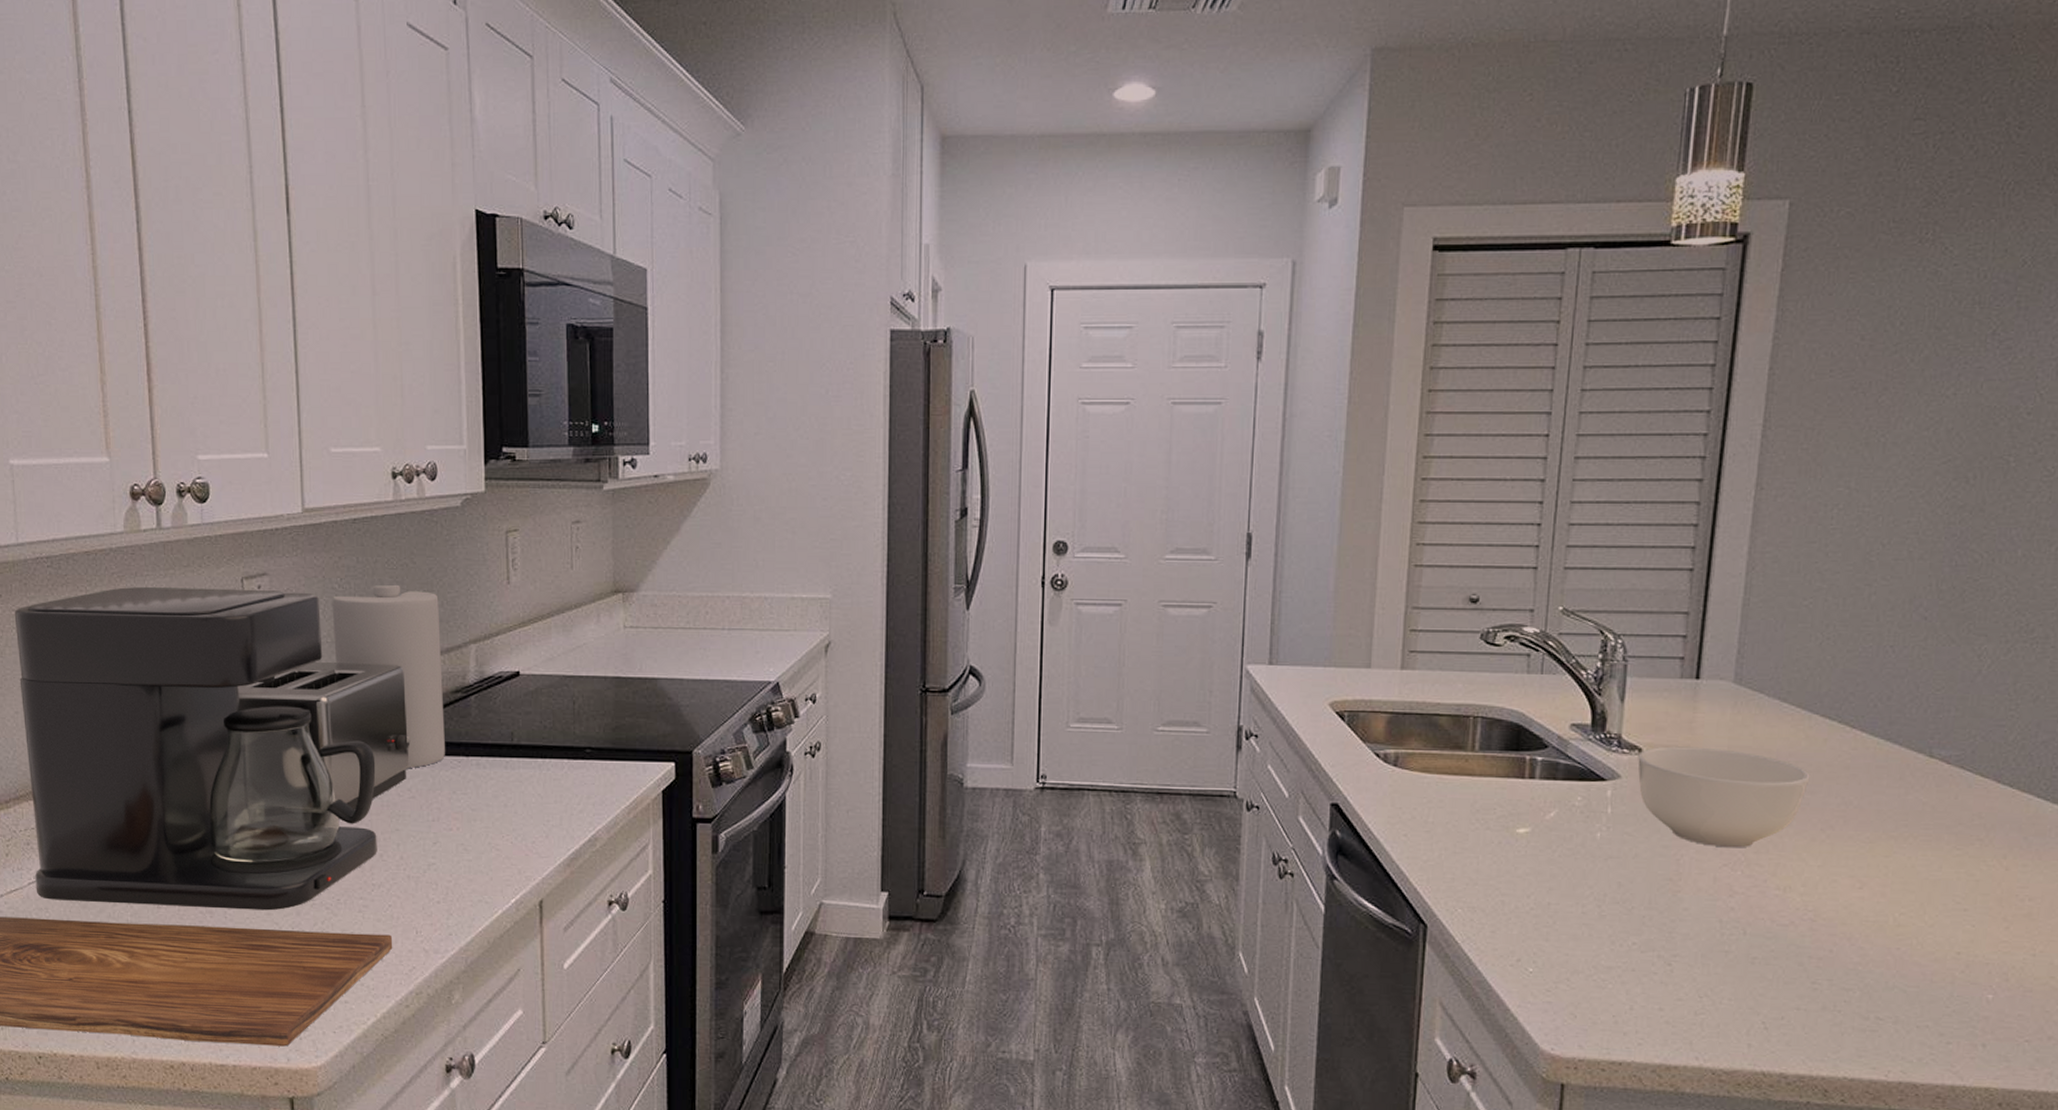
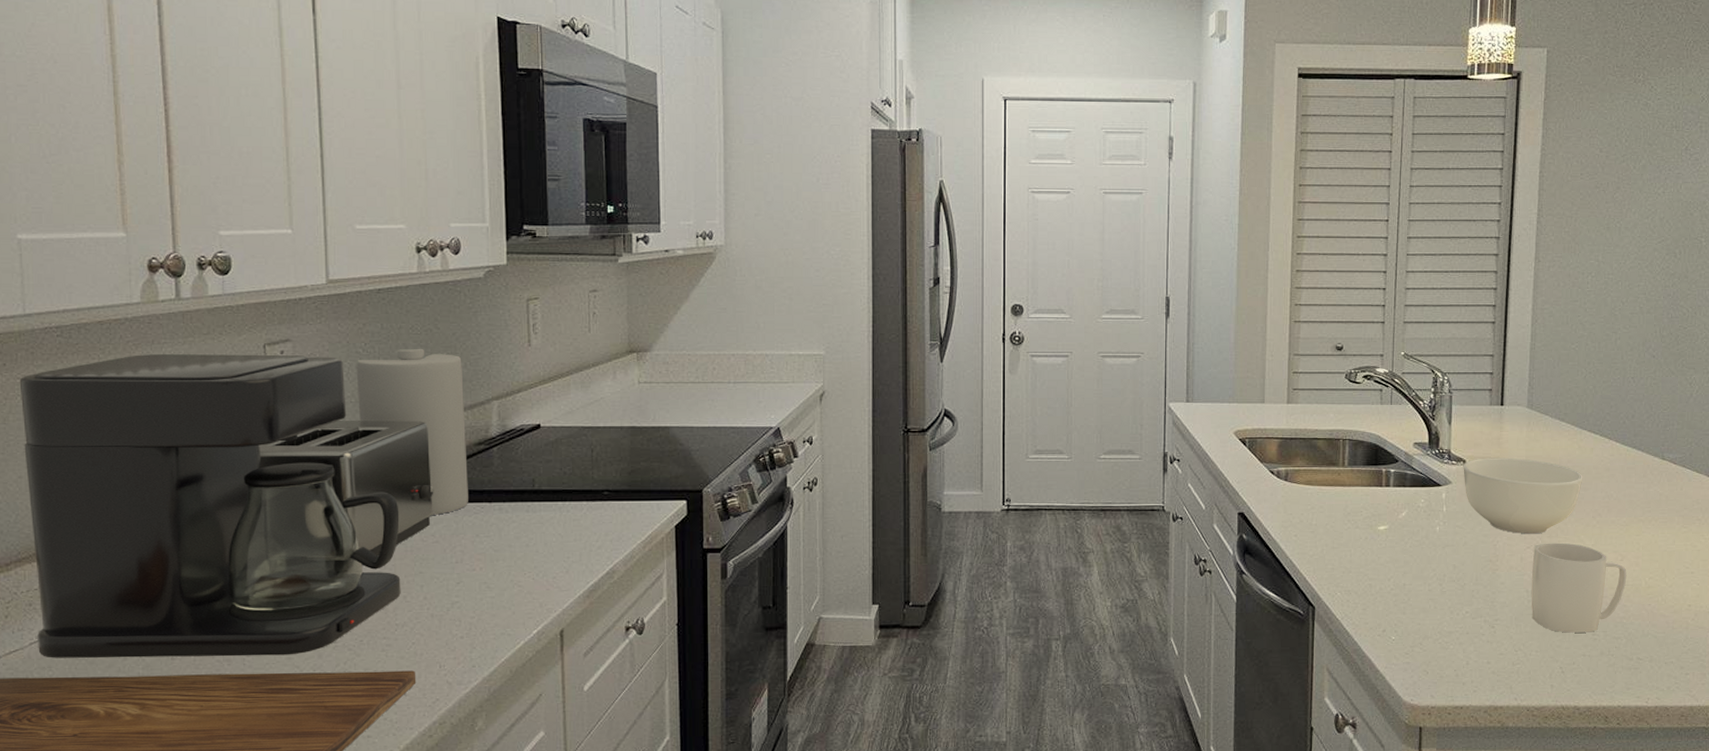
mug: none [1725,860,1867,980] -> present [1531,543,1627,633]

